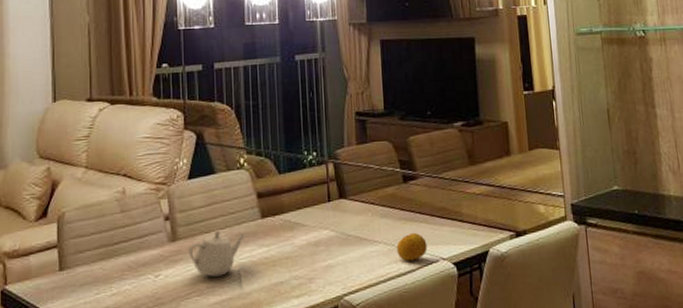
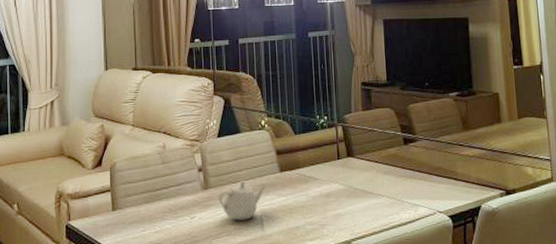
fruit: present [396,232,427,261] -> none [398,188,426,213]

